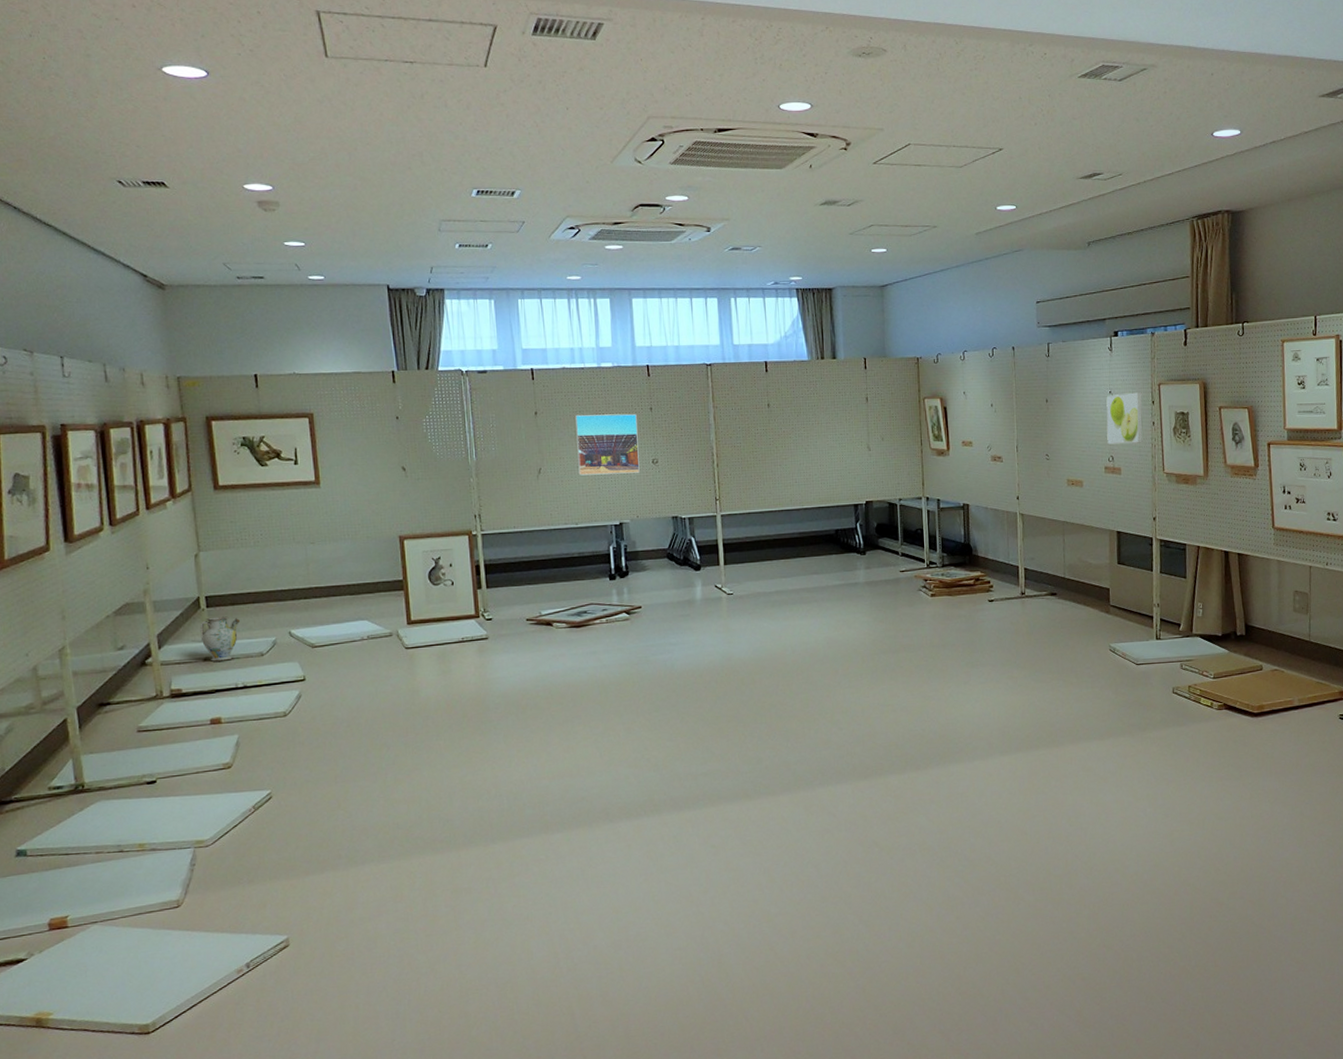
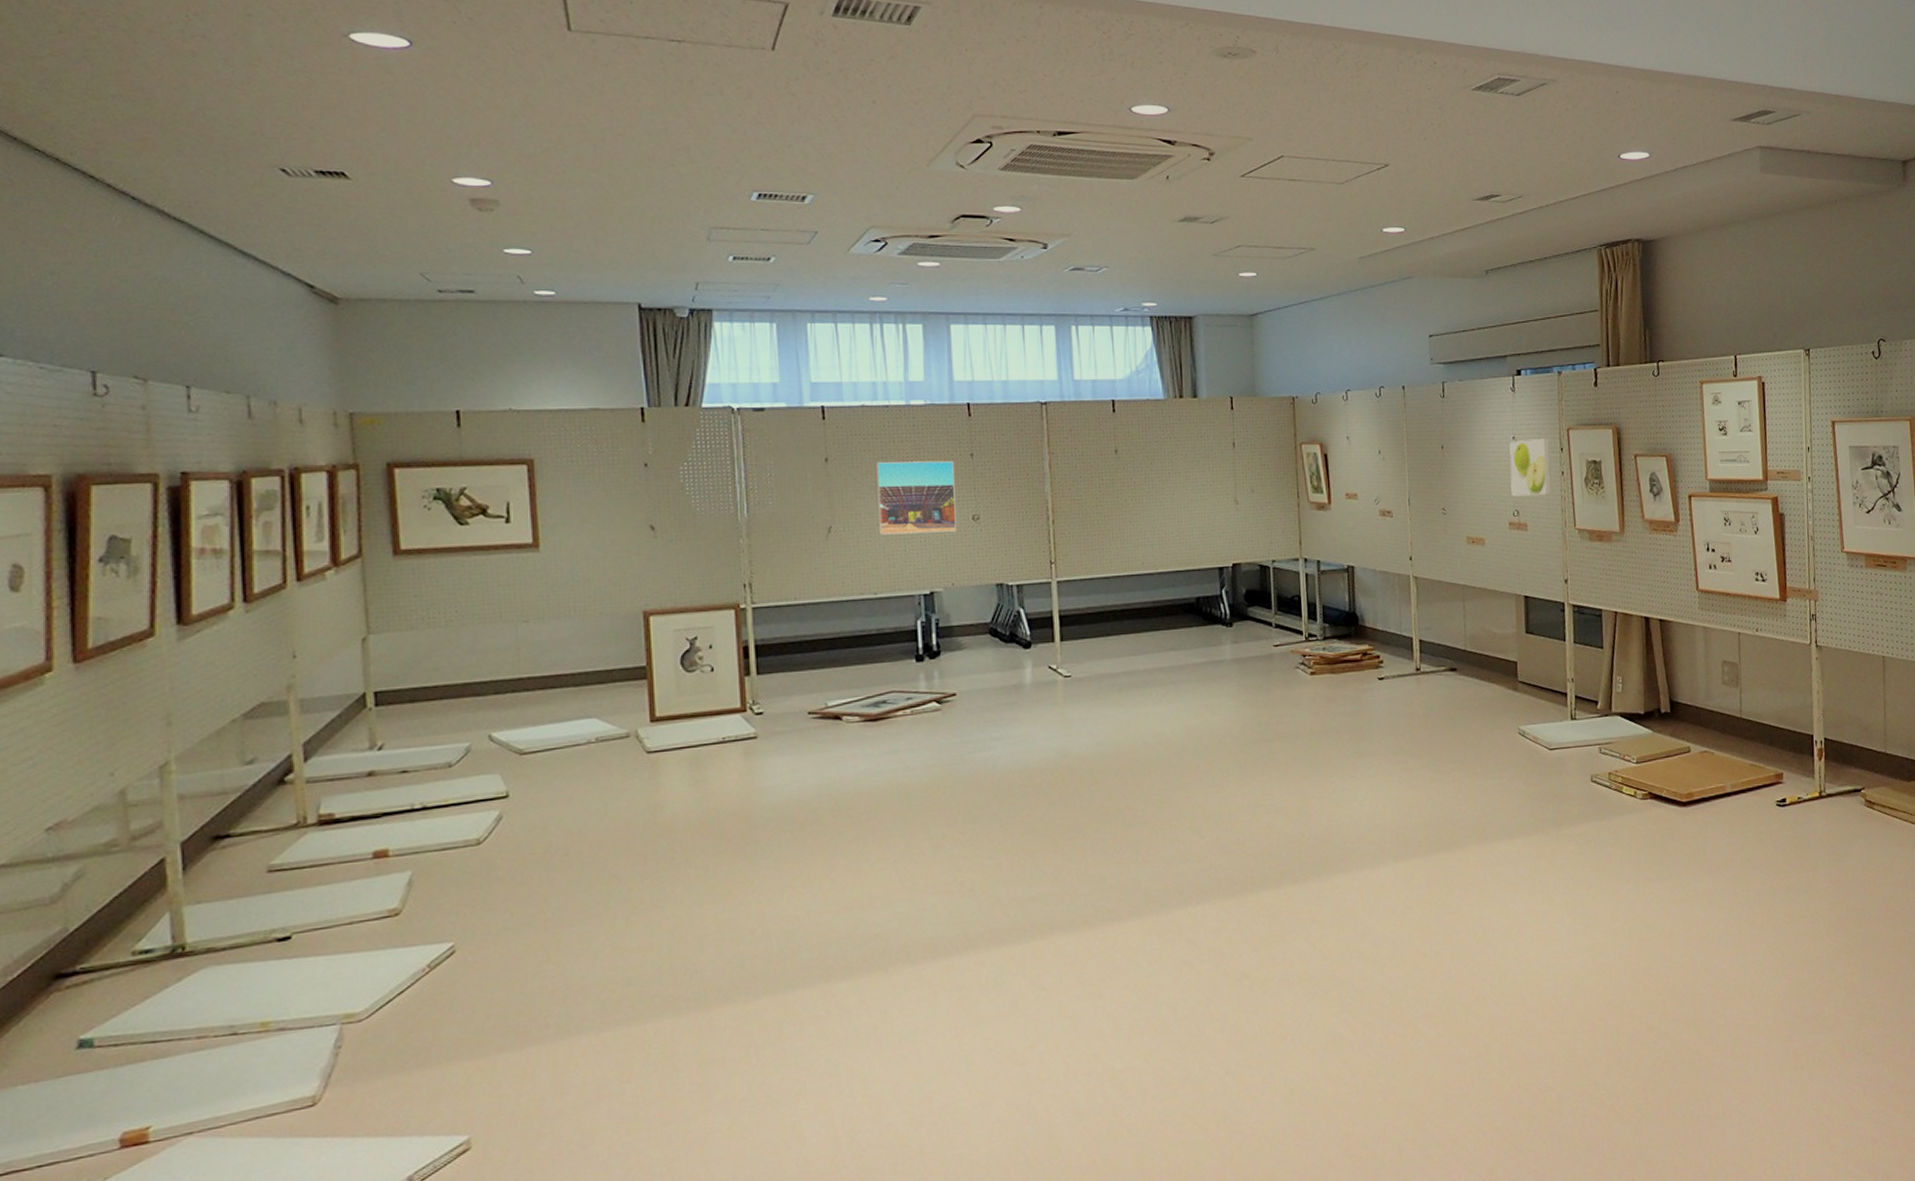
ceramic jug: present [200,616,241,662] -> none [364,717,422,776]

